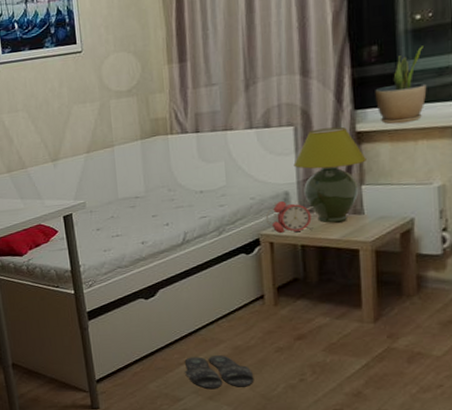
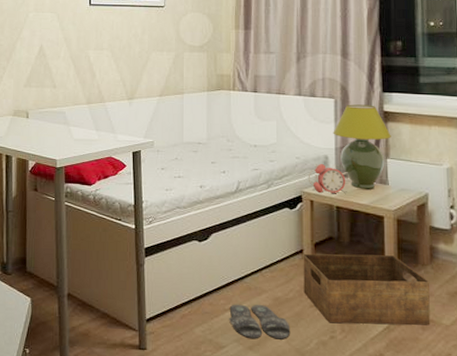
storage basket: none [264,290,418,366] -> present [303,253,430,326]
potted plant: present [375,45,427,125] -> none [399,47,439,110]

